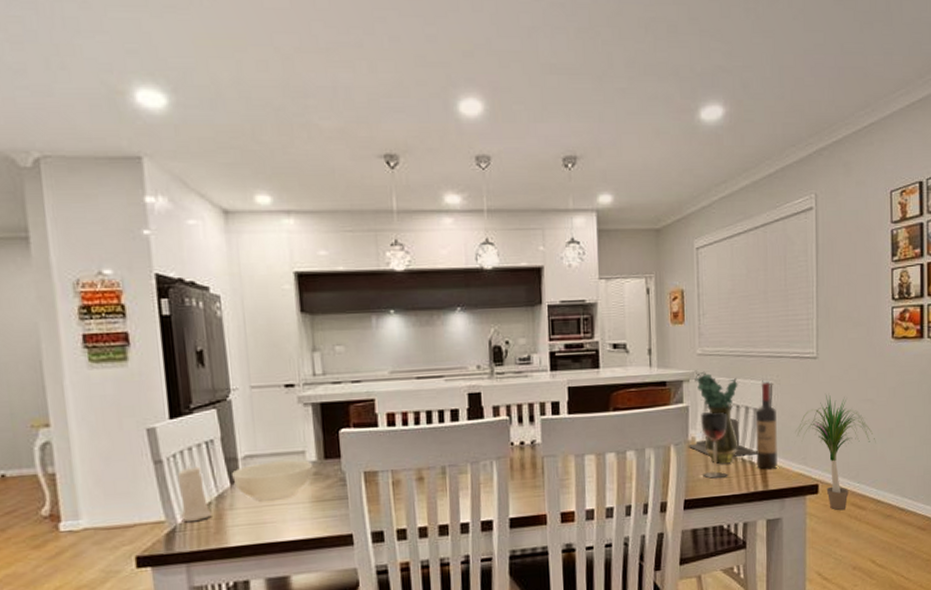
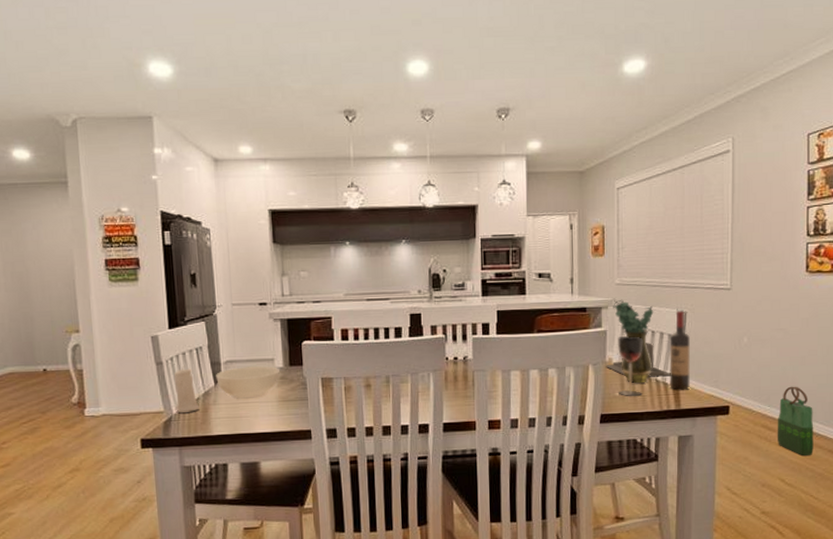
potted plant: present [795,394,876,511] -> none [708,323,788,431]
tote bag: none [866,460,903,534] -> present [777,386,814,456]

